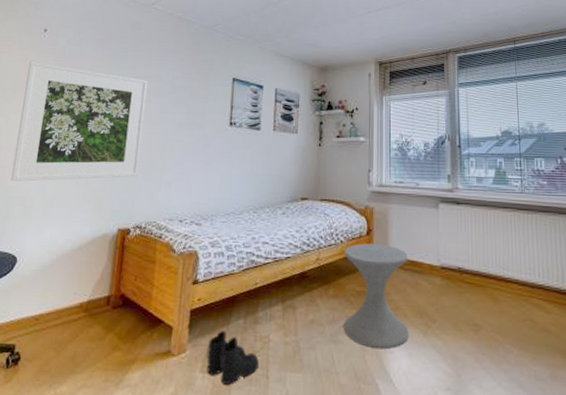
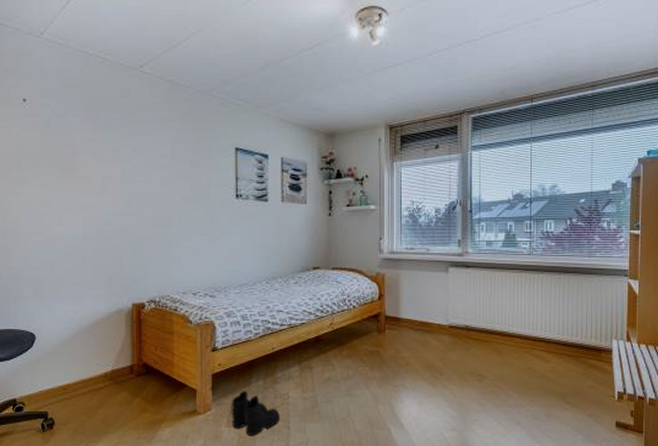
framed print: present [10,61,149,182] -> none [12,135,146,263]
side table: present [343,243,409,349] -> none [357,307,418,400]

